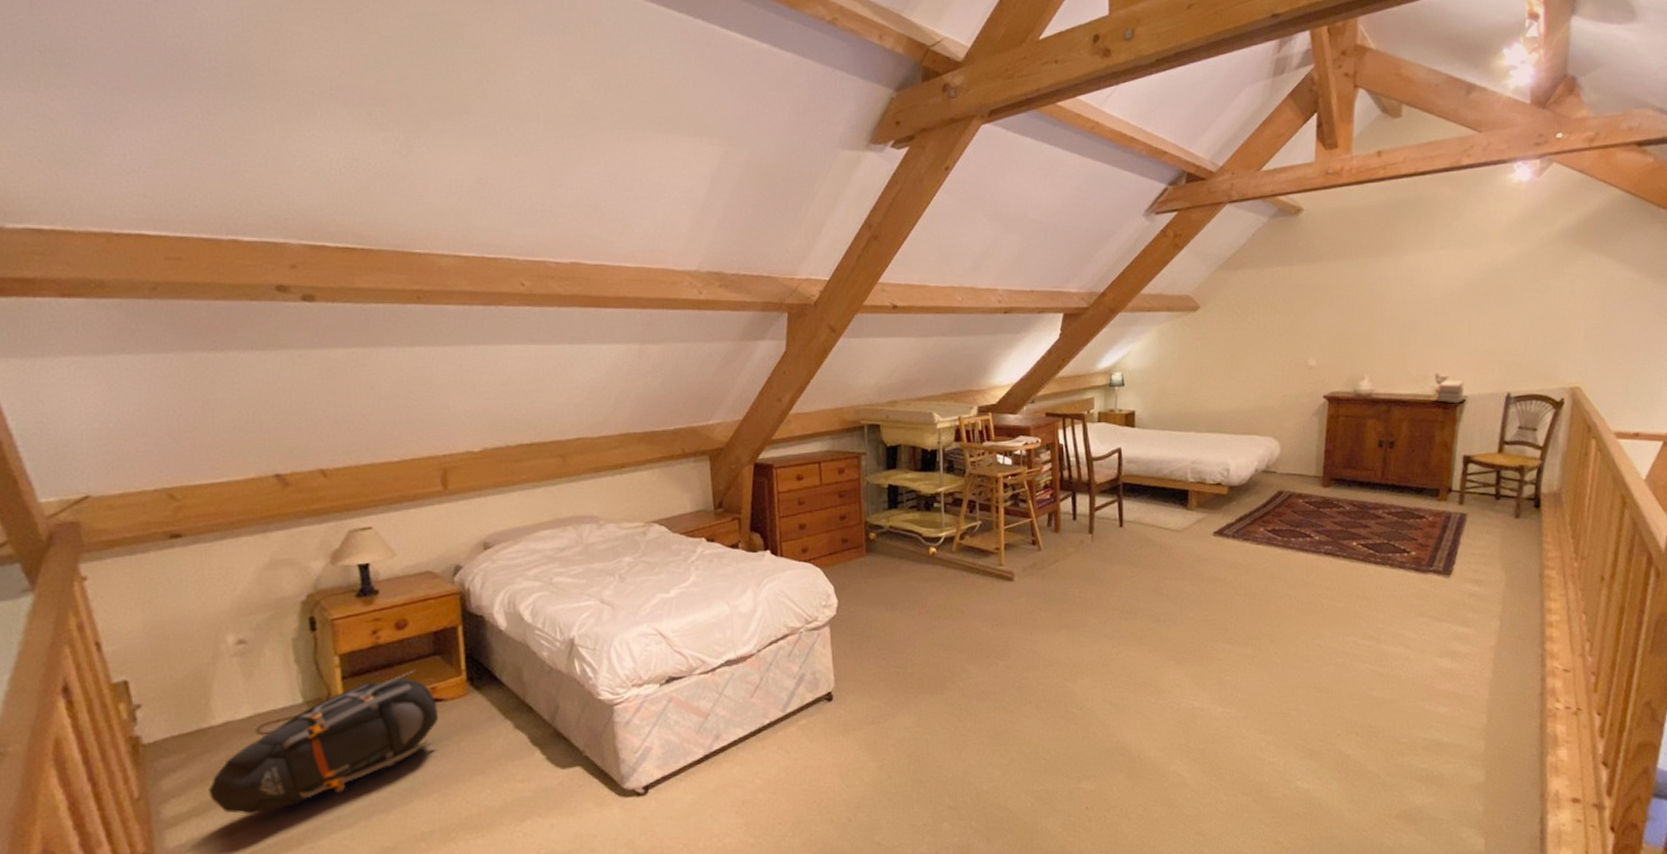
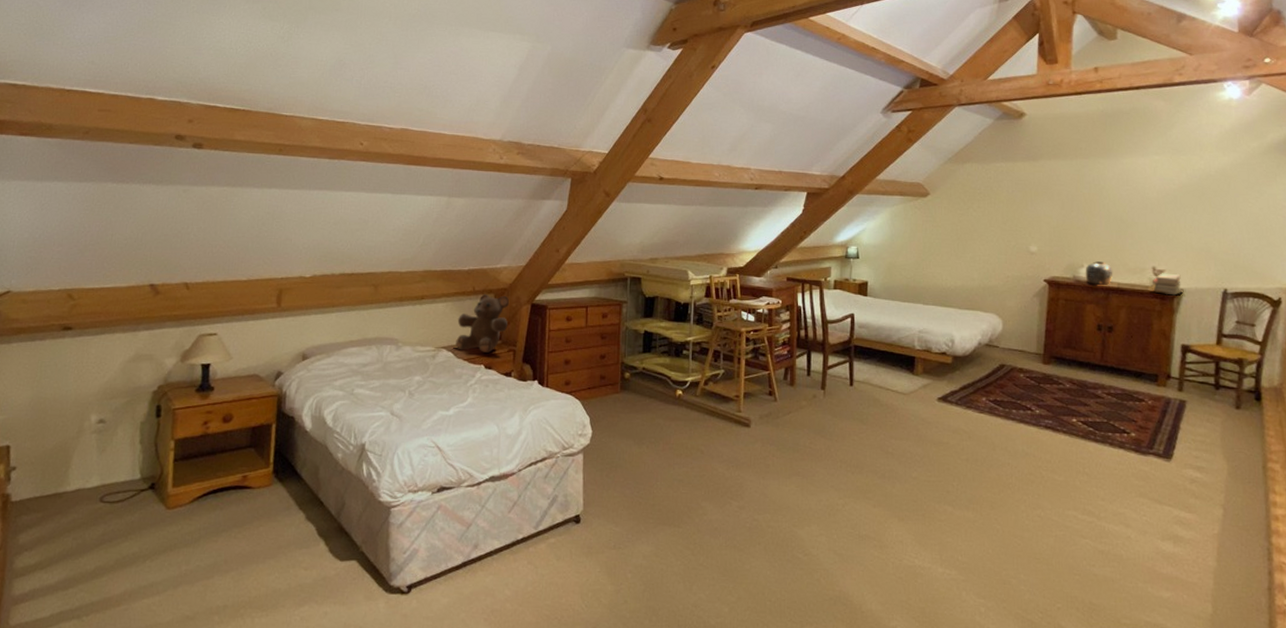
backpack: present [209,670,439,815] -> none [53,459,246,573]
teddy bear: none [667,457,728,524] -> present [455,294,510,353]
vase: none [1366,372,1395,398] -> present [1085,261,1113,285]

